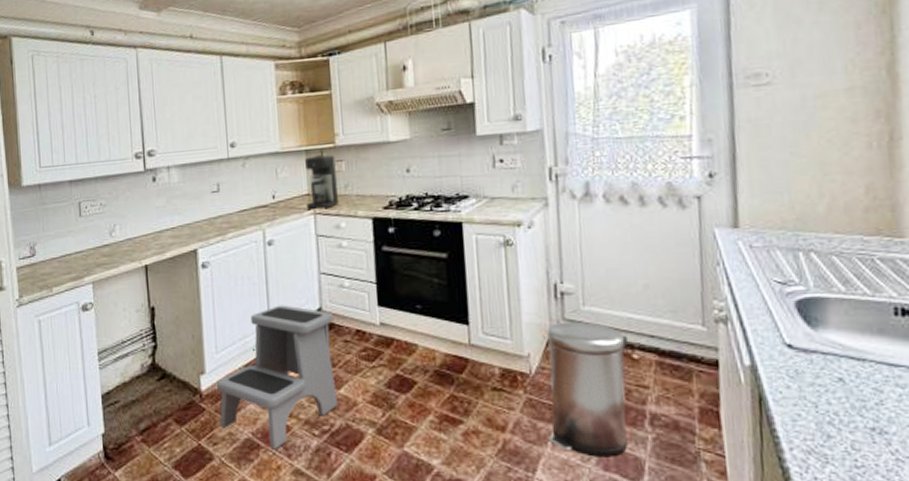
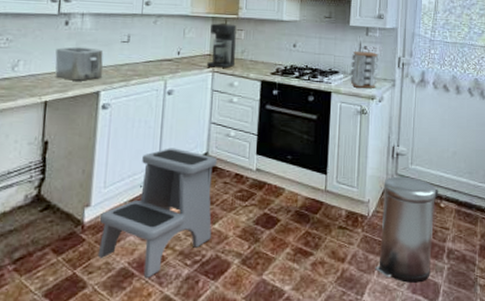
toaster: none [148,202,198,242] -> present [55,46,104,82]
spice rack: none [483,160,522,213] -> present [350,47,379,88]

